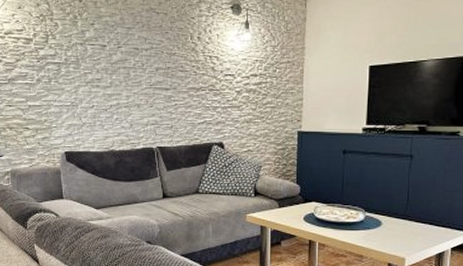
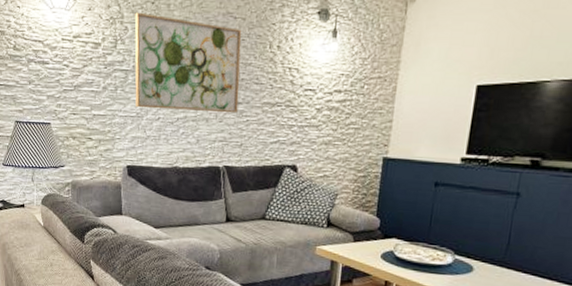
wall art: none [64,10,166,99] -> present [134,12,242,113]

